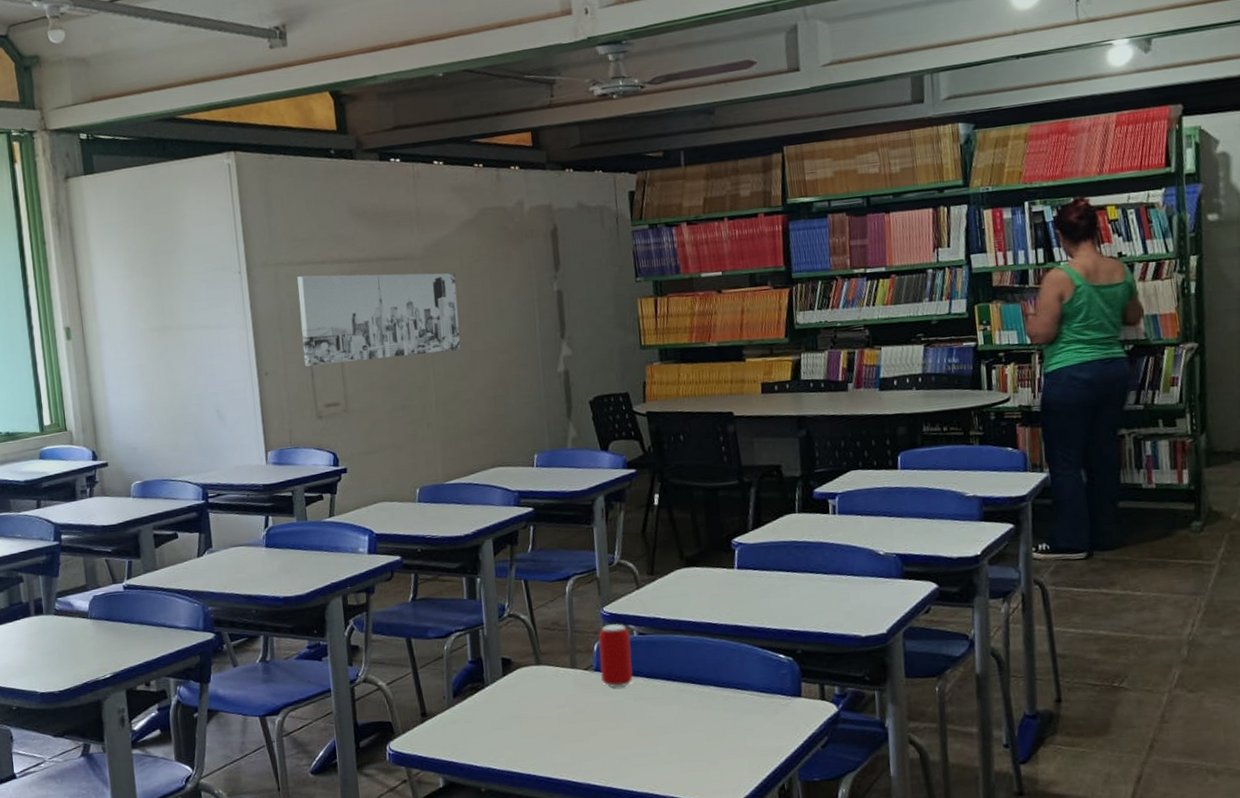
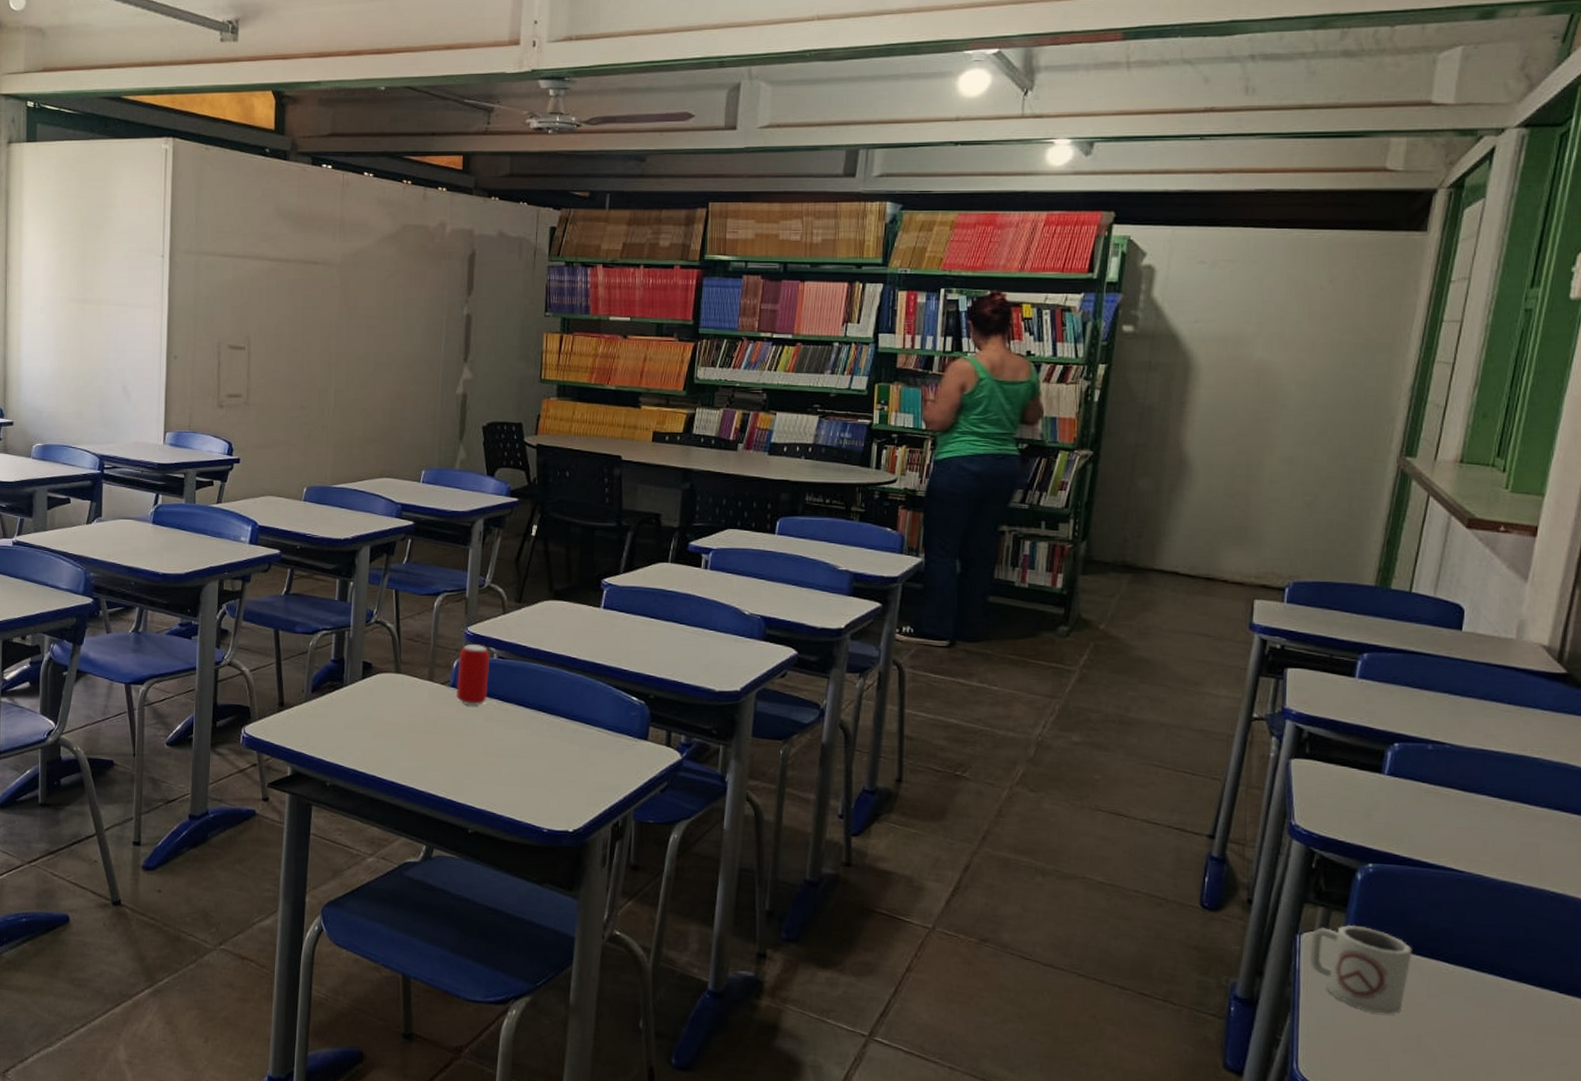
wall art: present [297,273,461,367] -> none [213,268,370,360]

